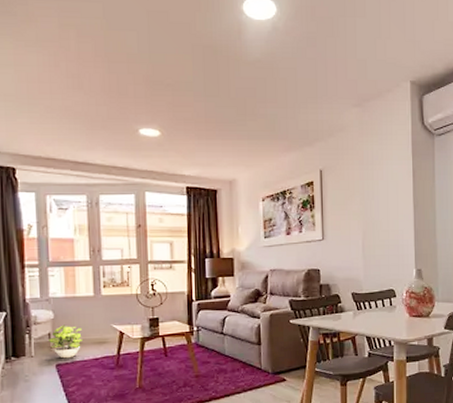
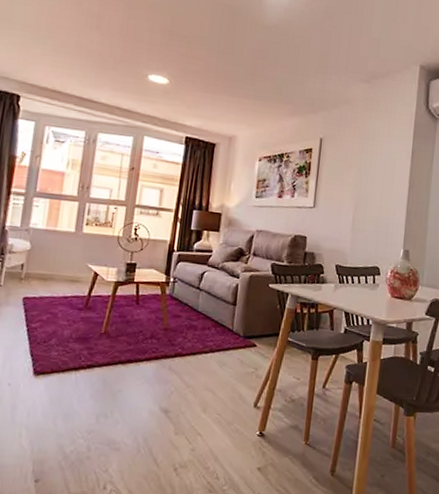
potted plant: present [49,325,82,359] -> none [21,257,57,293]

